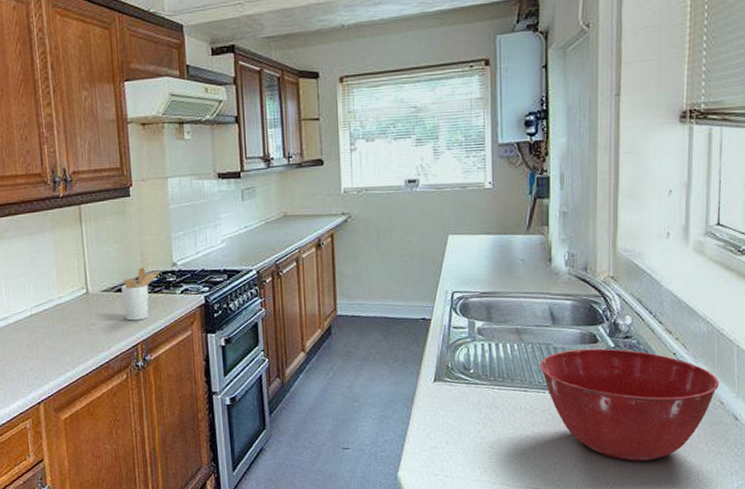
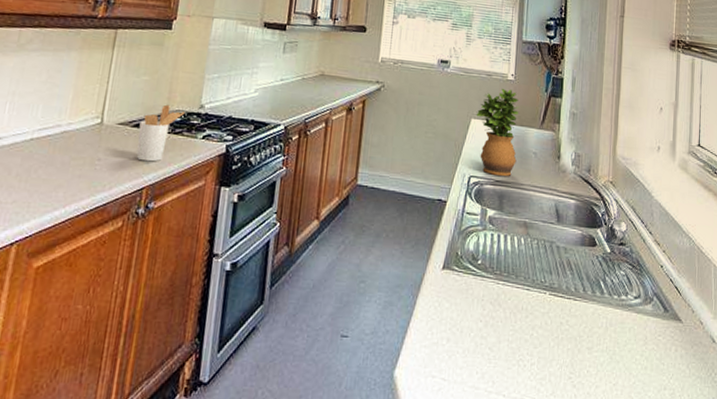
potted plant: none [453,199,502,288] -> present [476,89,519,176]
mixing bowl: present [540,348,720,462] -> none [543,251,700,380]

